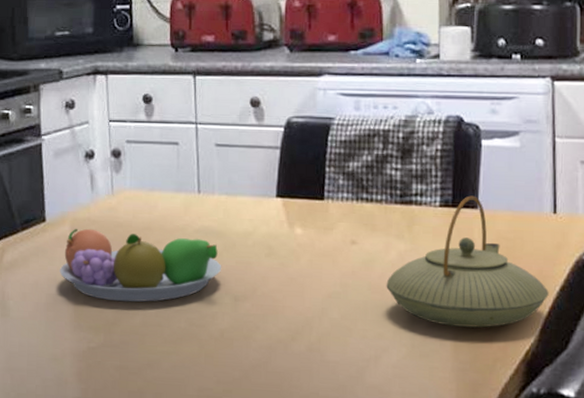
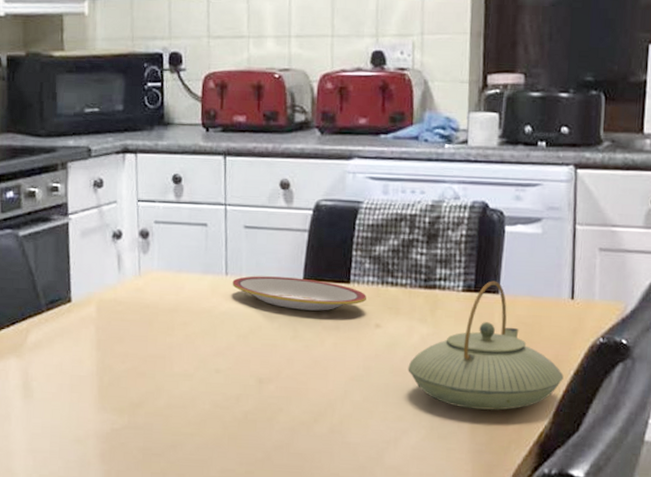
fruit bowl: present [59,228,222,302] -> none [84,309,248,384]
plate: none [205,193,341,228] -> present [232,276,366,311]

